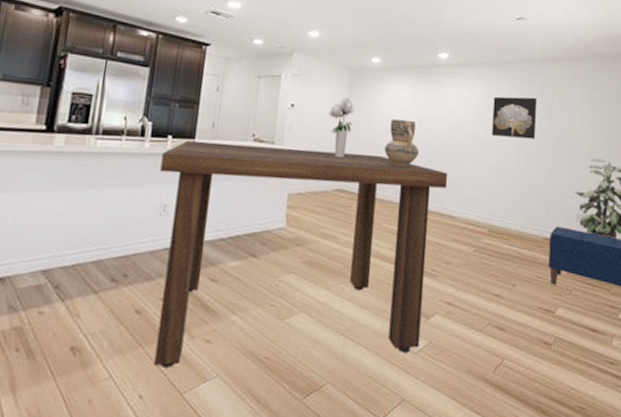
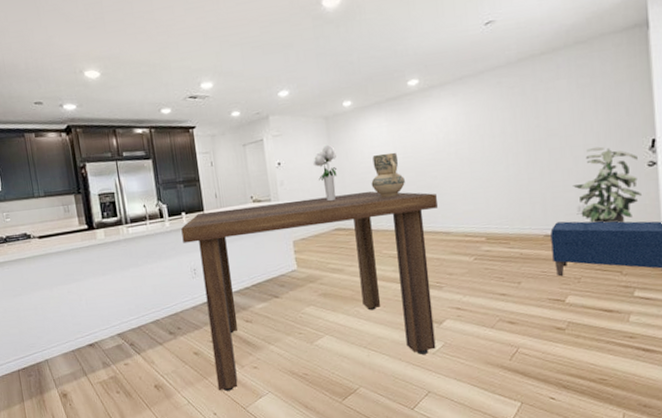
wall art: present [491,96,538,140] -> none [472,101,523,150]

